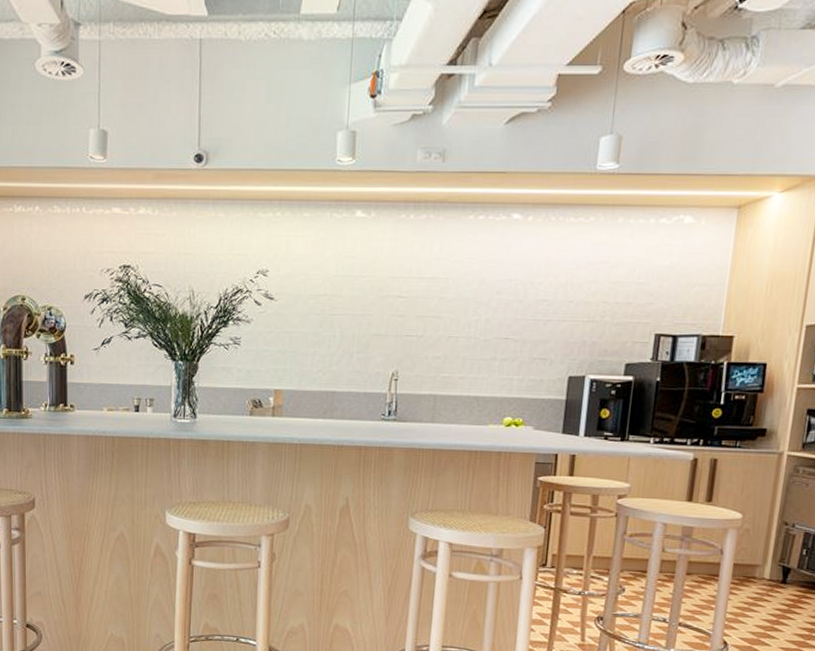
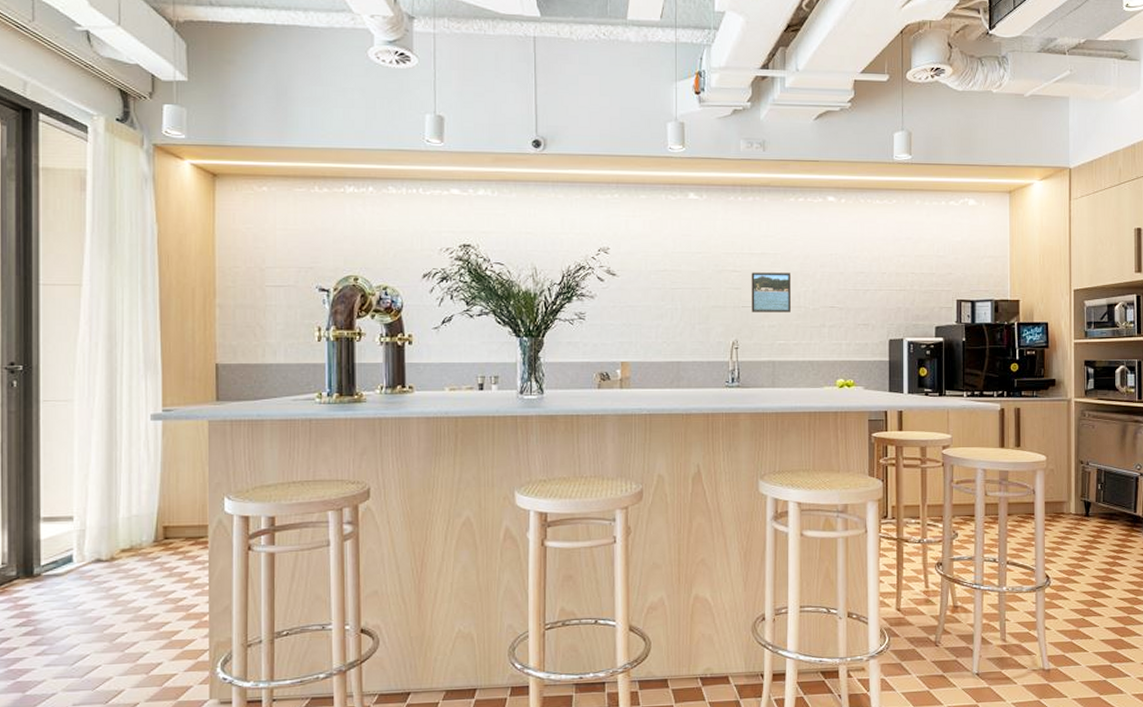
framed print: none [415,298,462,343] -> present [751,272,791,312]

